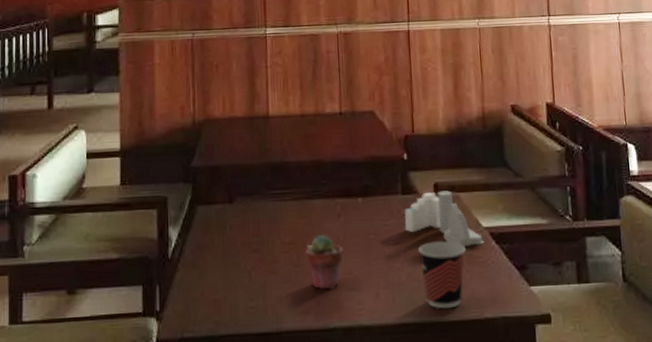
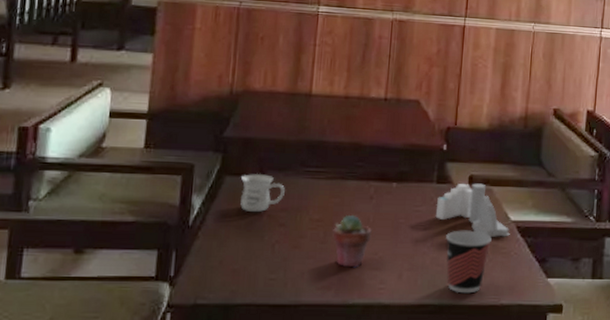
mug: none [212,201,255,241] -> present [240,174,285,213]

